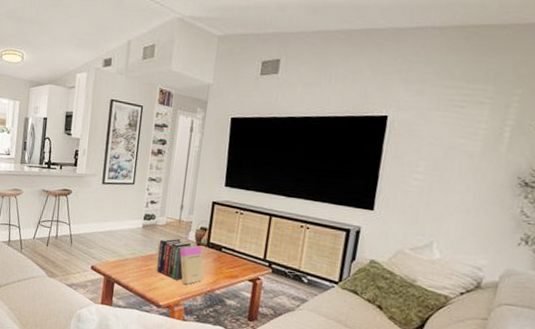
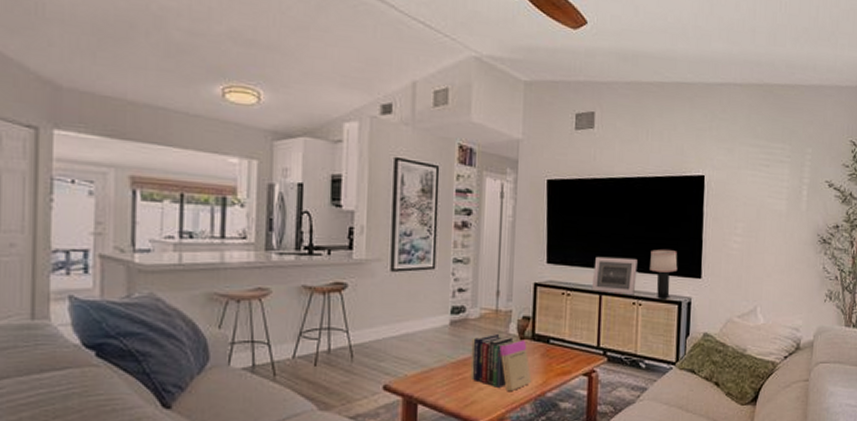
picture frame: none [262,183,309,219] -> present [591,256,638,295]
table lamp: none [320,181,351,226] -> present [650,250,678,299]

